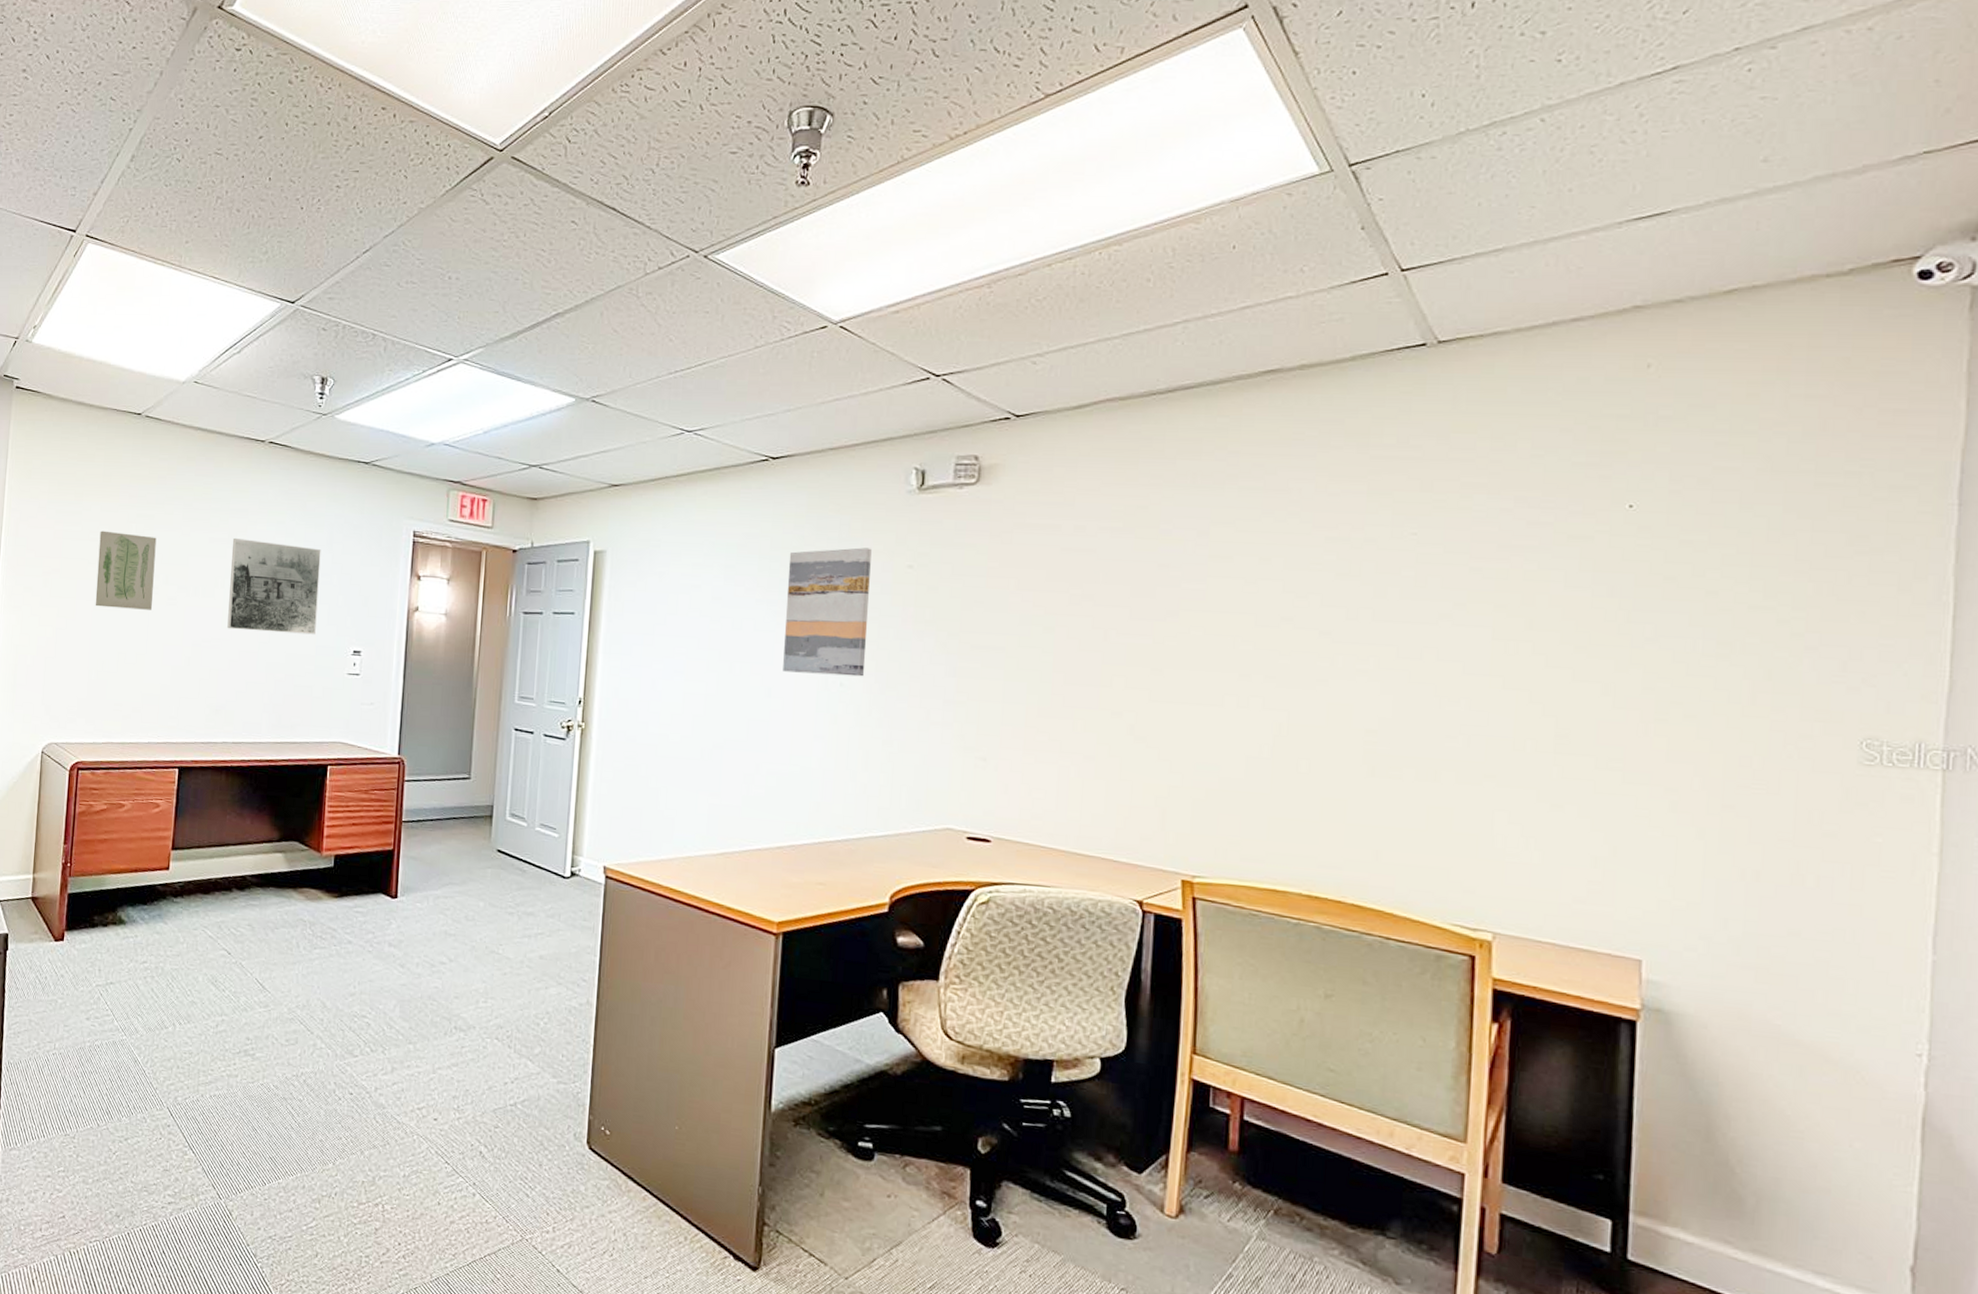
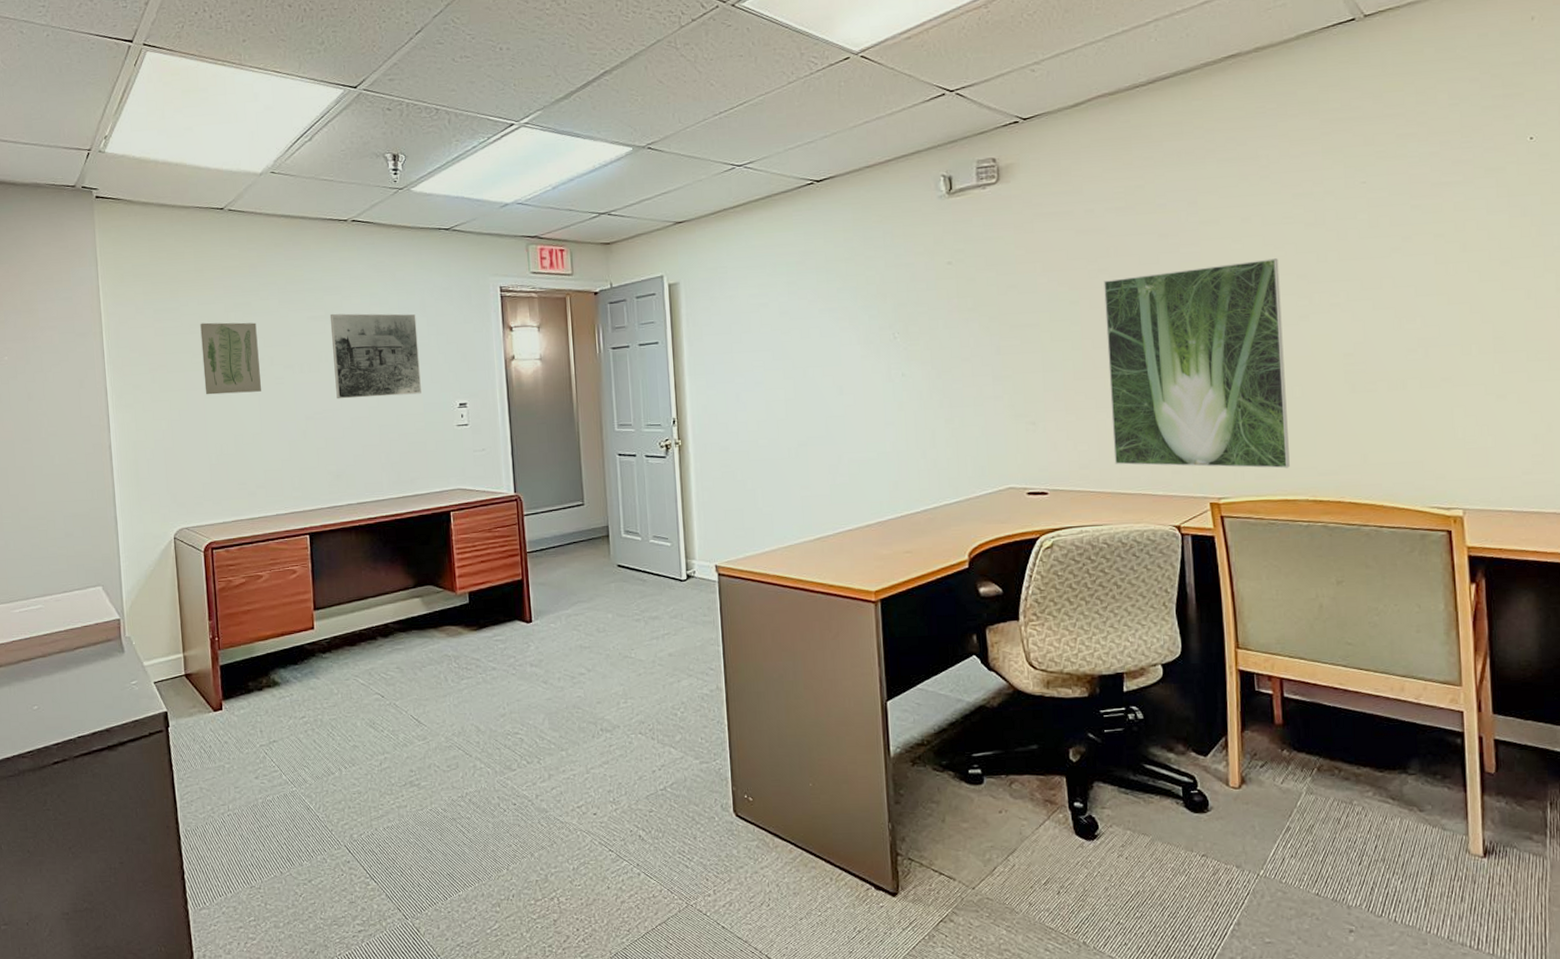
wall art: present [783,547,872,677] -> none [843,251,922,370]
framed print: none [1073,608,1299,853] -> present [1104,258,1290,469]

